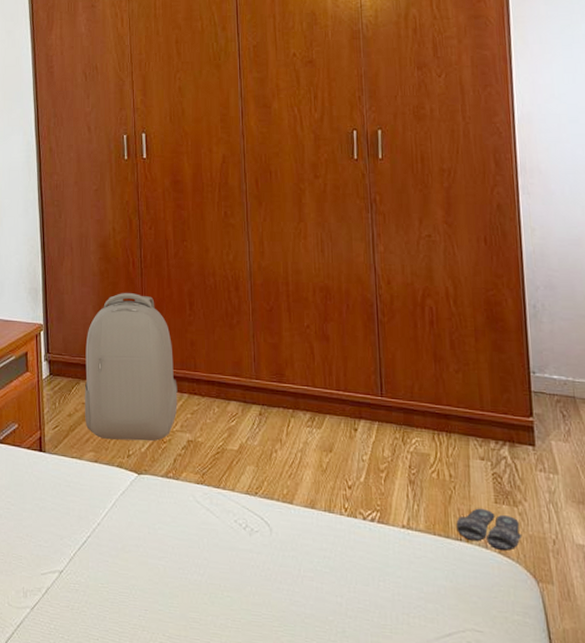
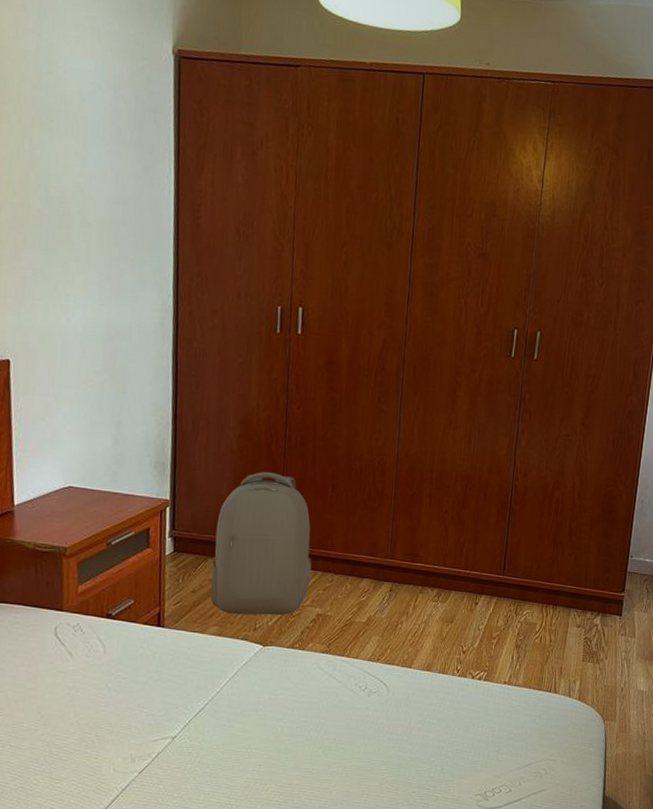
slippers: present [456,508,523,550] -> none [548,666,599,698]

